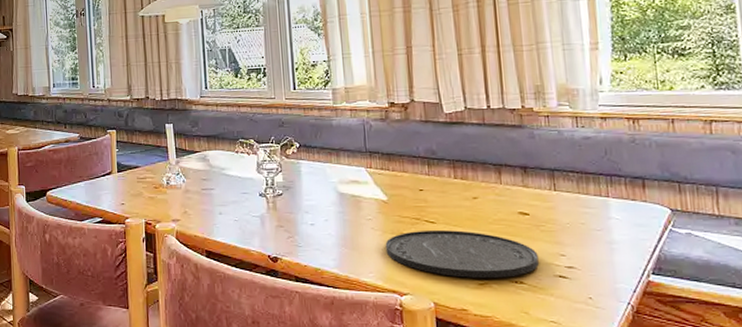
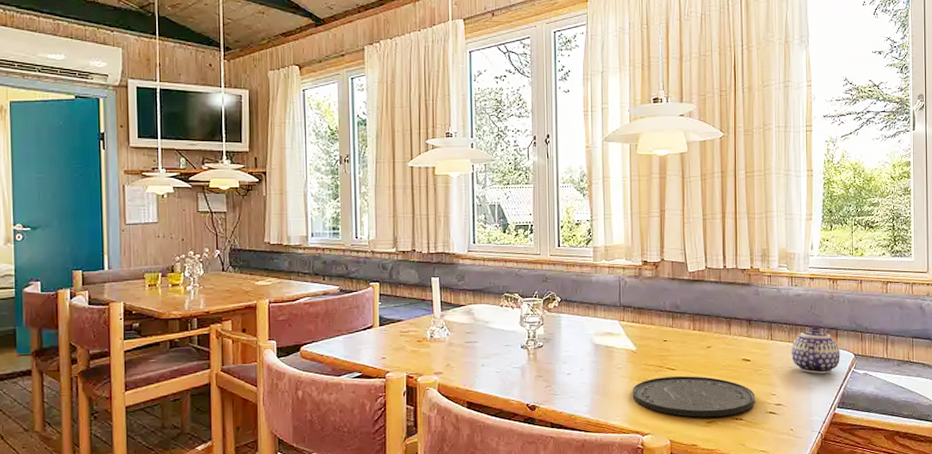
teapot: none [582,175,651,232] -> present [791,326,840,374]

